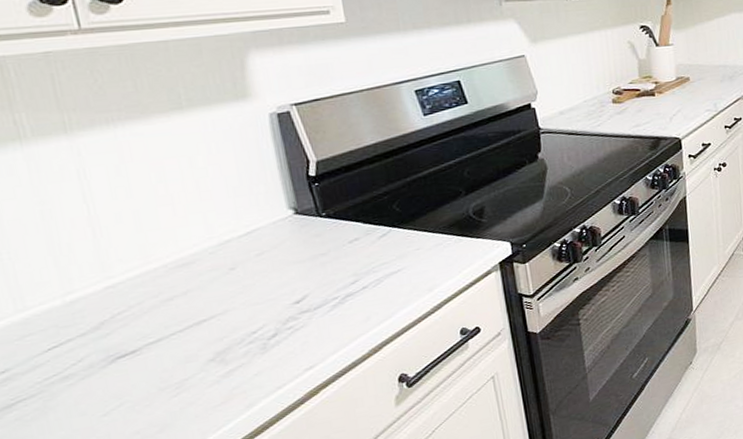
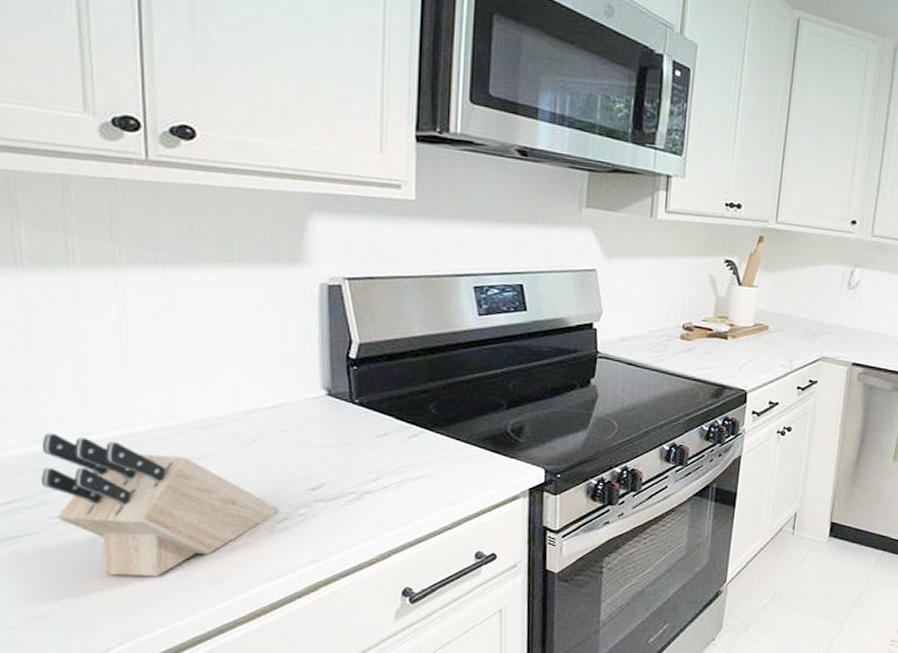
knife block: none [24,295,267,421] -> present [40,433,278,576]

